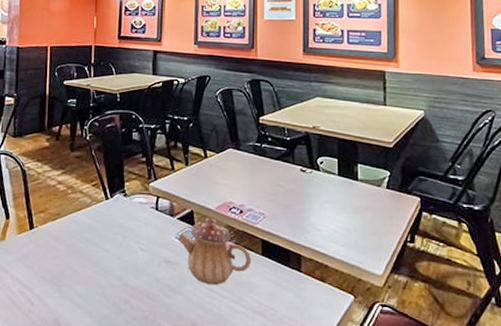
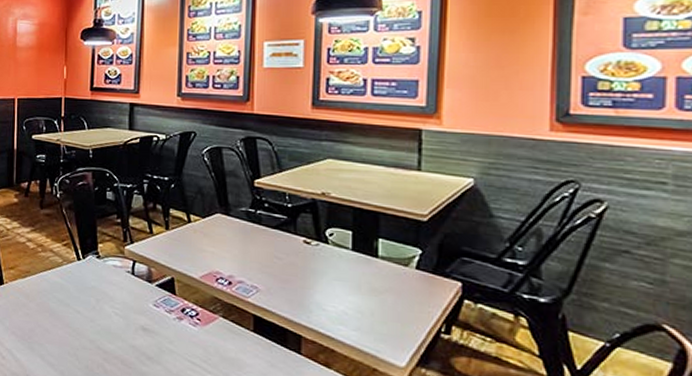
teapot: present [179,217,252,284] -> none [157,286,241,358]

